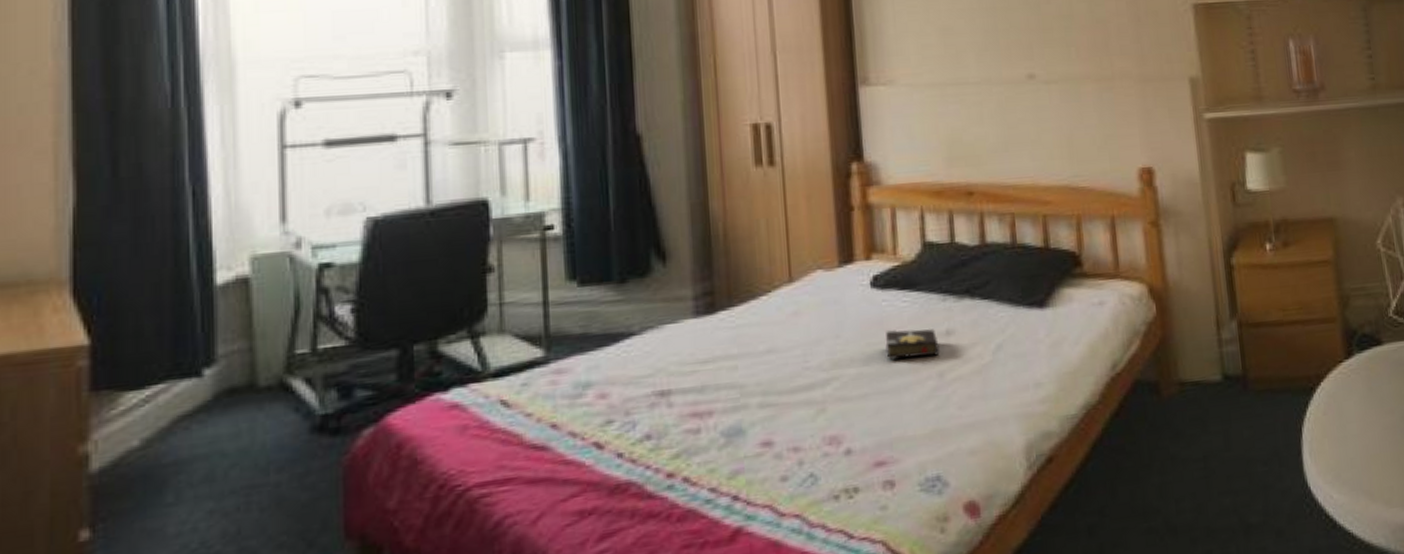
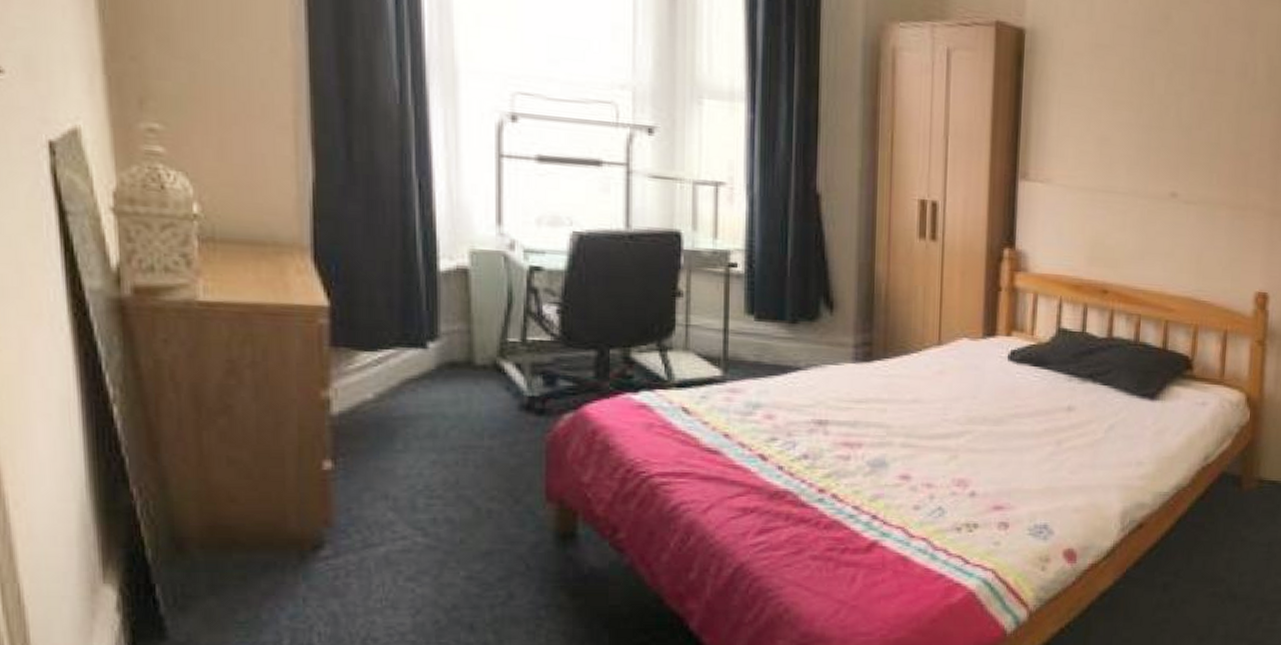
hardback book: present [885,329,940,360] -> none [1014,398,1060,426]

